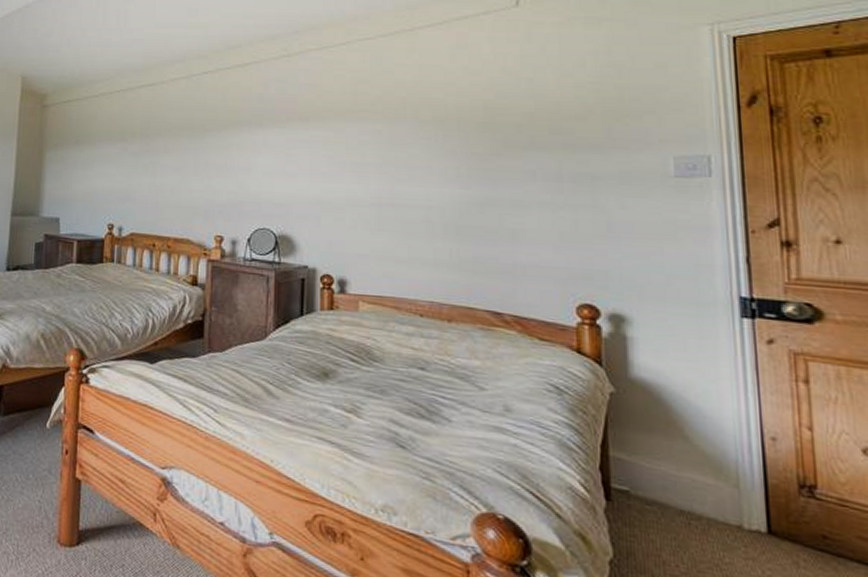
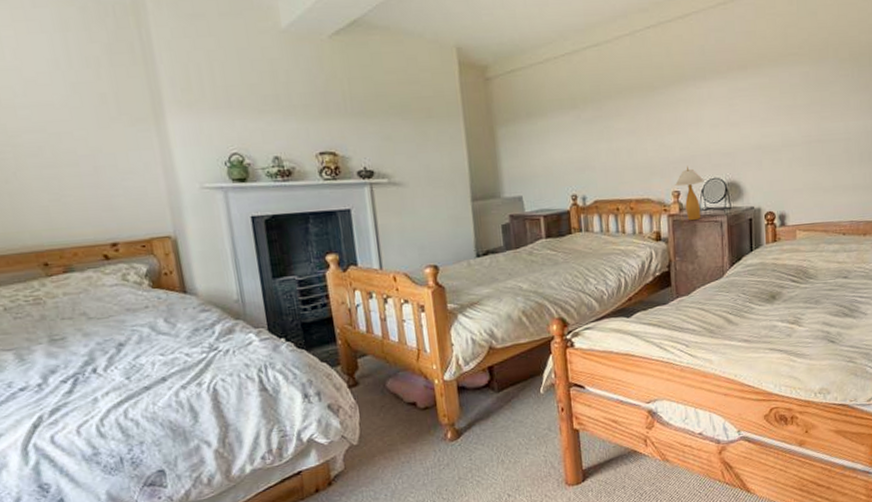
table lamp: none [219,211,252,271] -> present [675,166,705,221]

